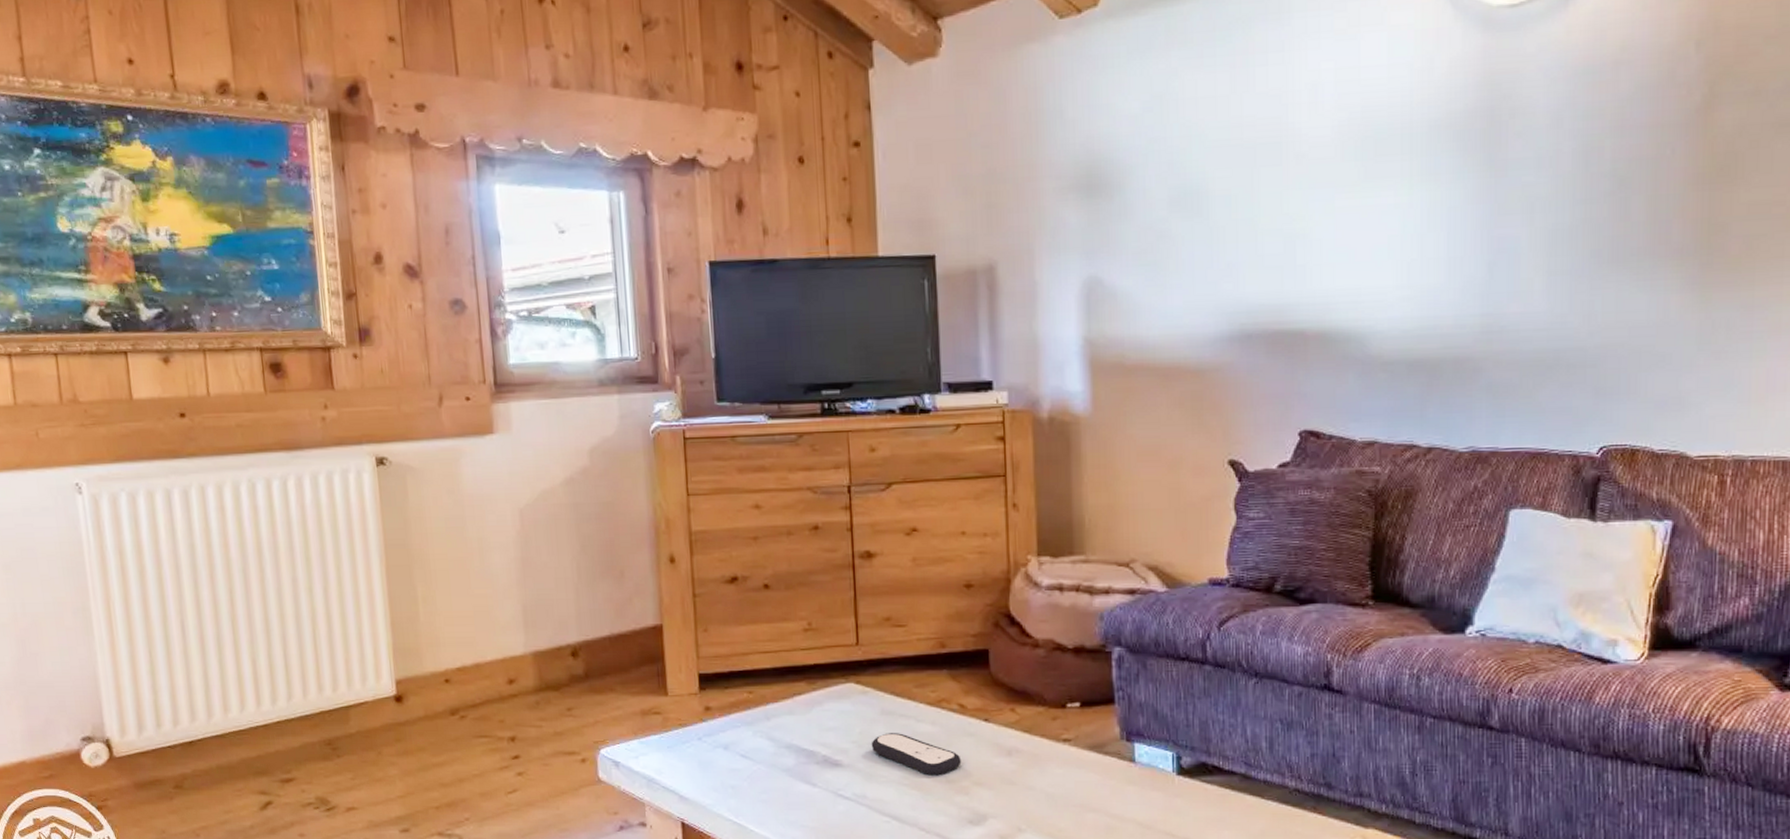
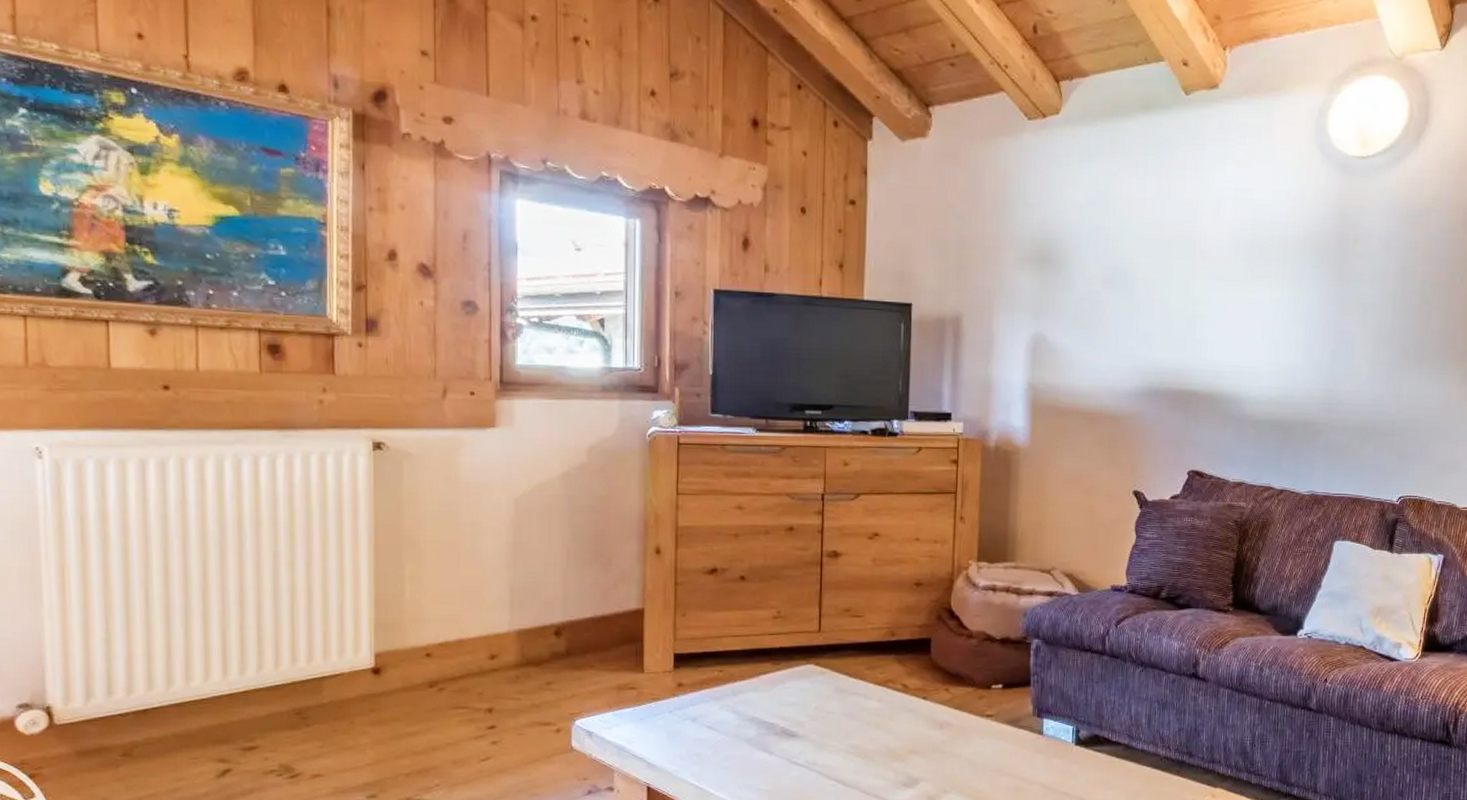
remote control: present [871,733,962,776] -> none [824,708,901,745]

